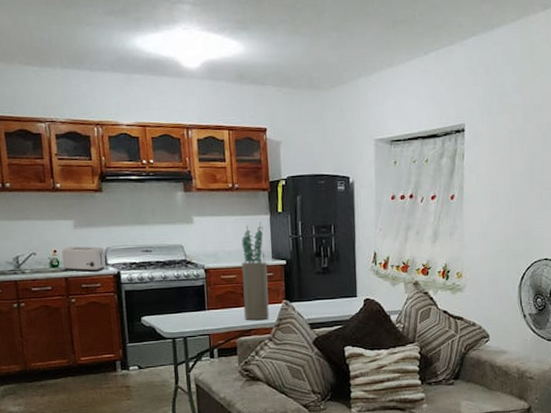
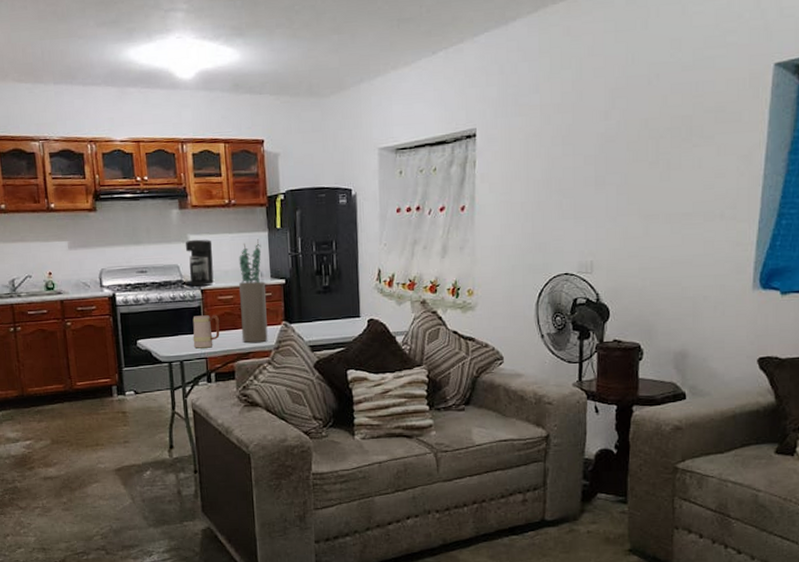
toaster: present [61,246,106,272] -> none [56,268,101,294]
coffee maker: none [189,221,217,267] -> present [185,239,214,287]
mug: none [196,293,223,325] -> present [192,315,220,349]

